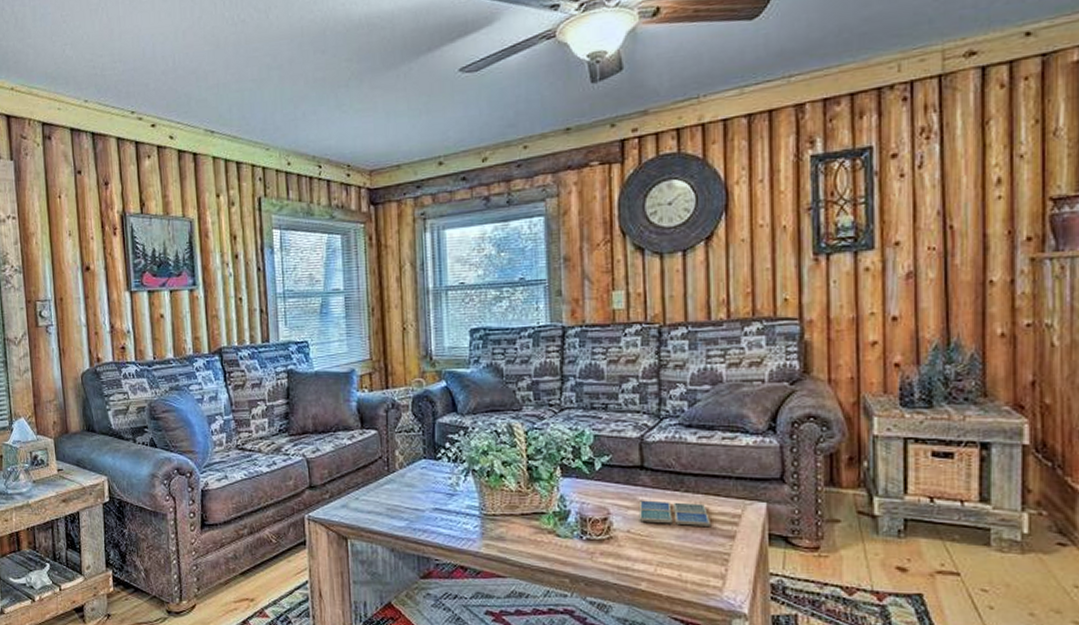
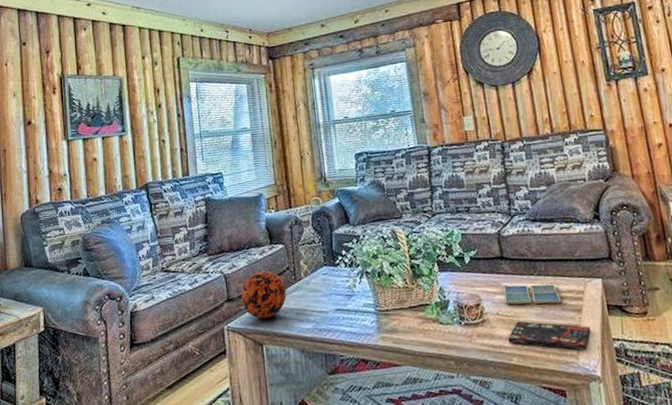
decorative ball: none [325,459,377,511] -> present [241,271,286,319]
book: none [638,542,744,582] -> present [508,321,591,350]

